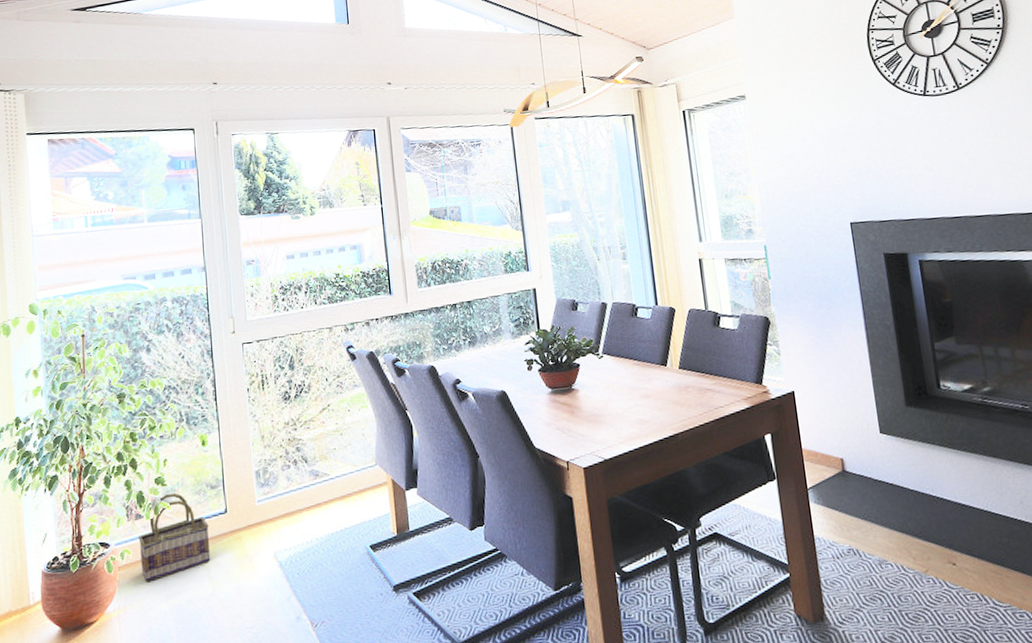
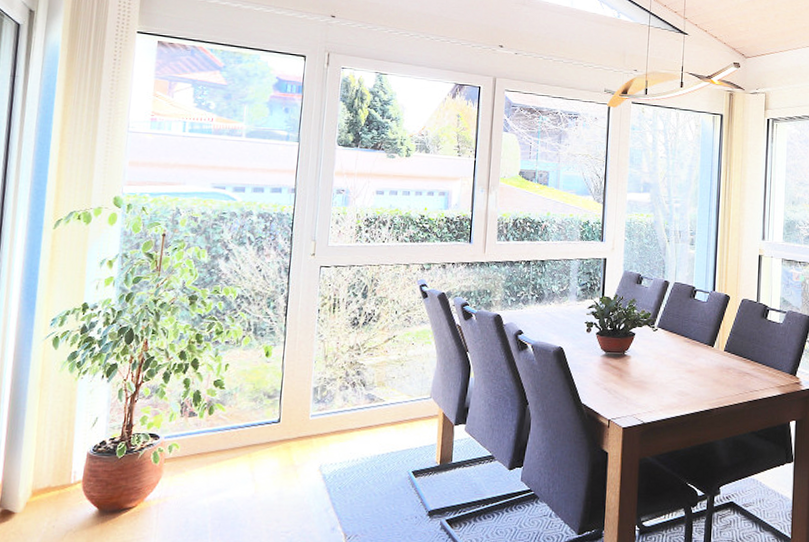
basket: present [138,492,211,581] -> none [187,396,260,476]

